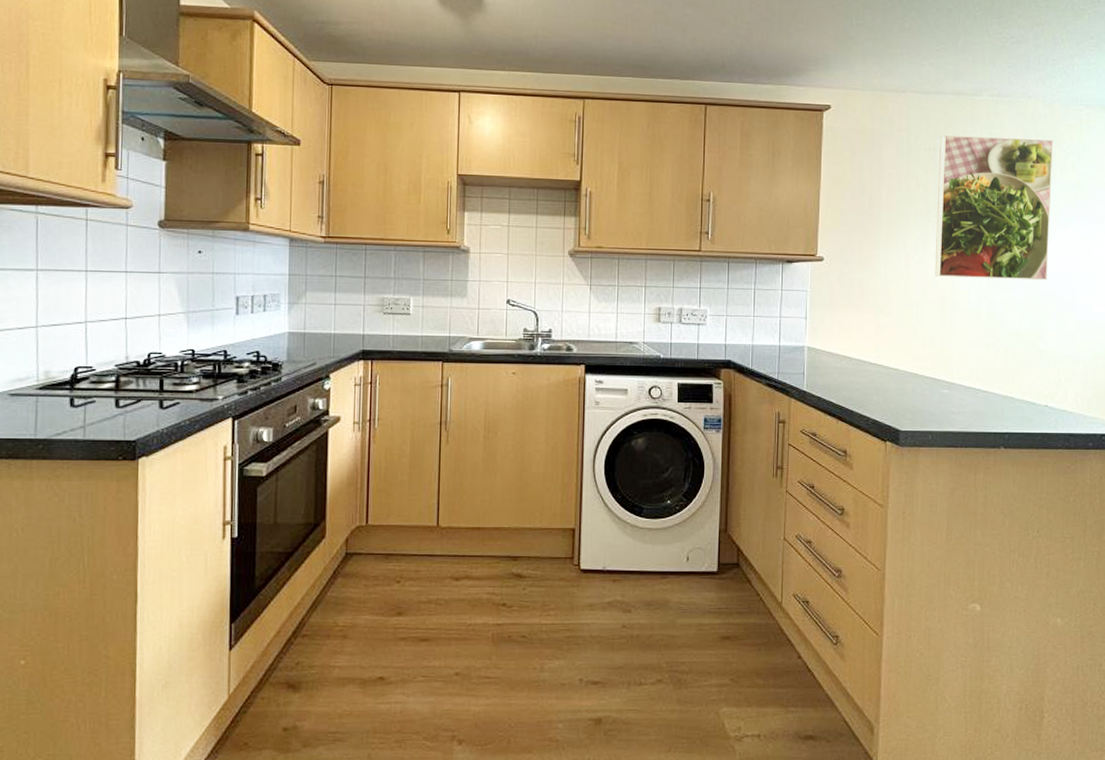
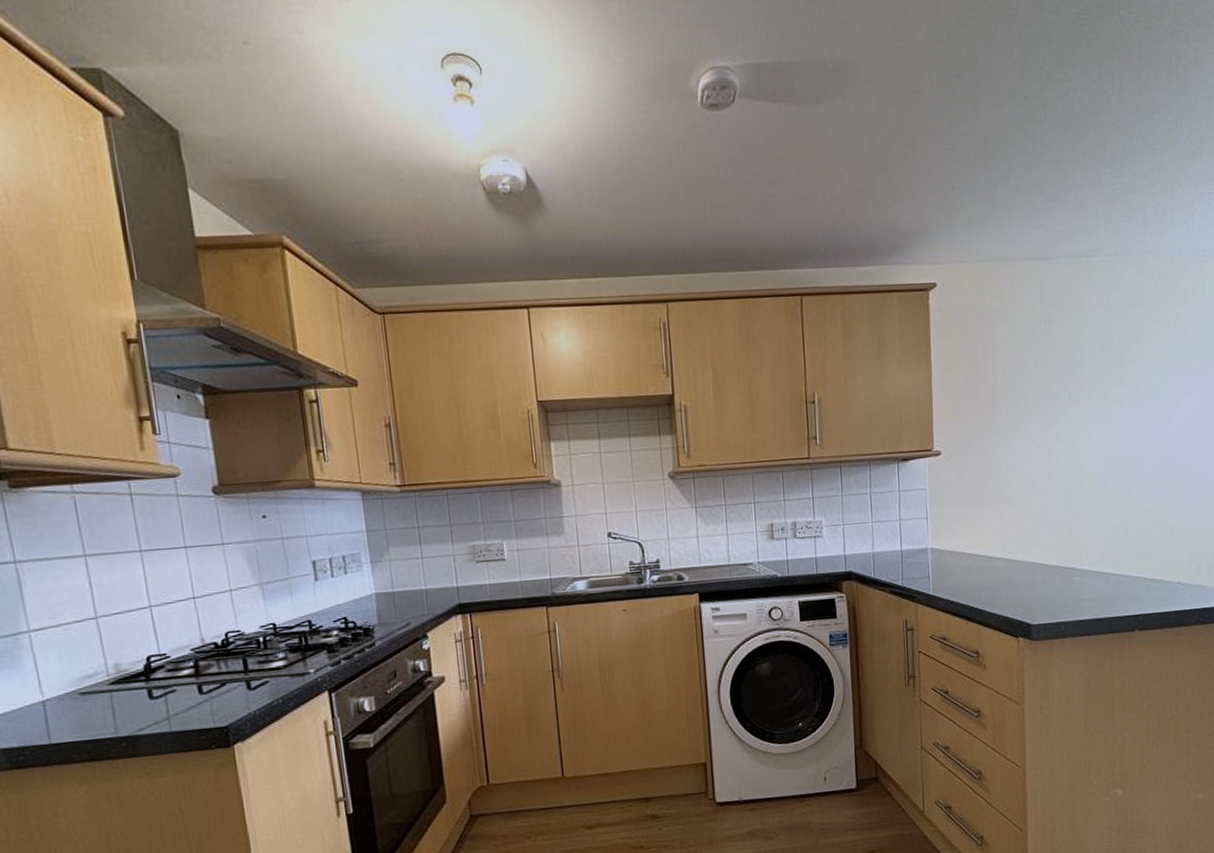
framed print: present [934,135,1053,281] -> none [1055,298,1176,460]

